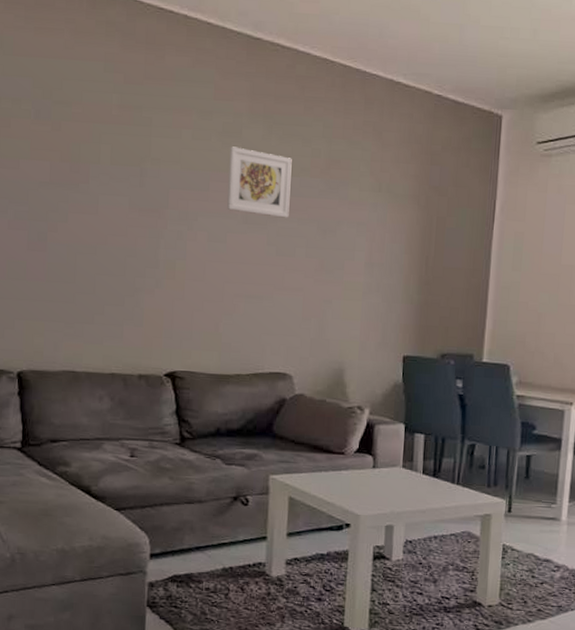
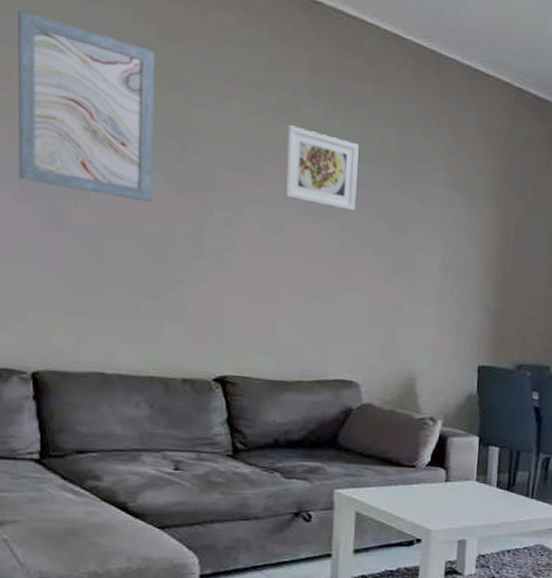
wall art: none [13,71,122,221] -> present [18,9,155,202]

